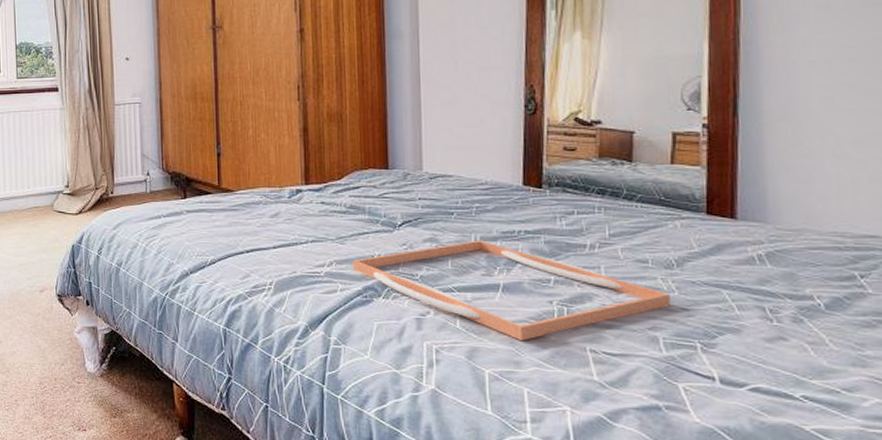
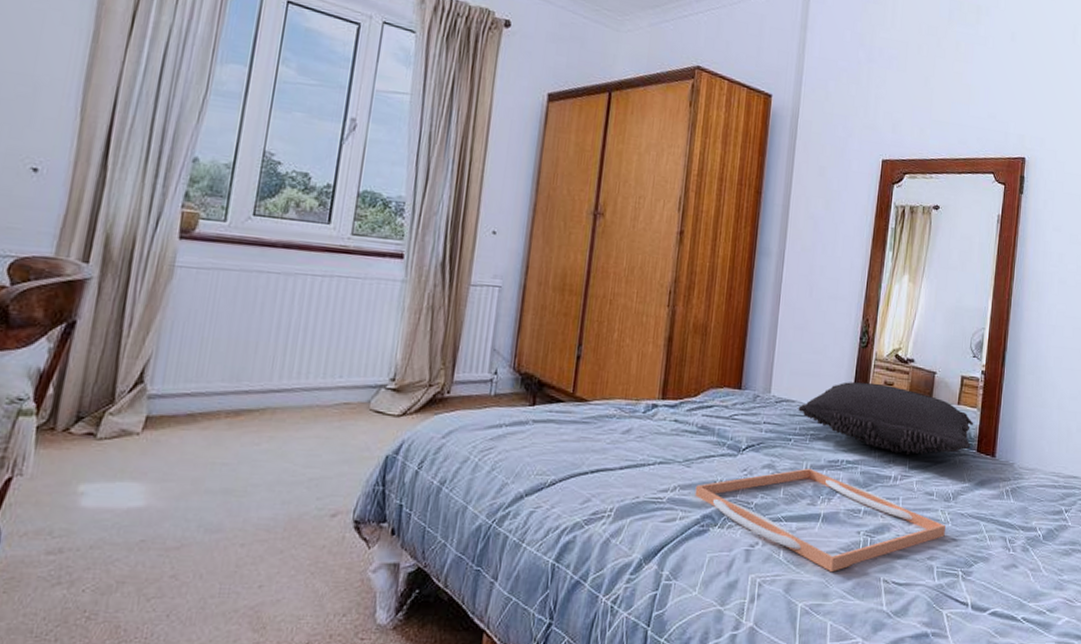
pillow: none [457,150,697,221] -> present [798,382,973,455]

